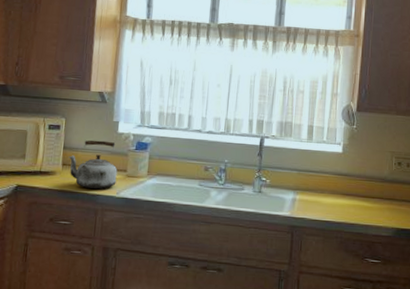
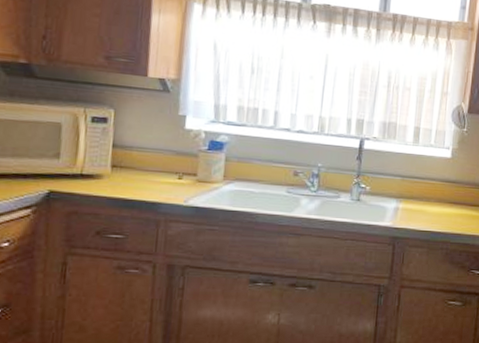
kettle: present [68,140,118,189] -> none [119,137,185,197]

